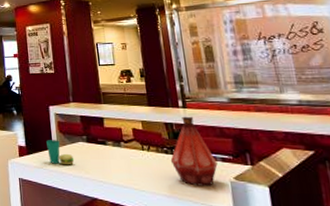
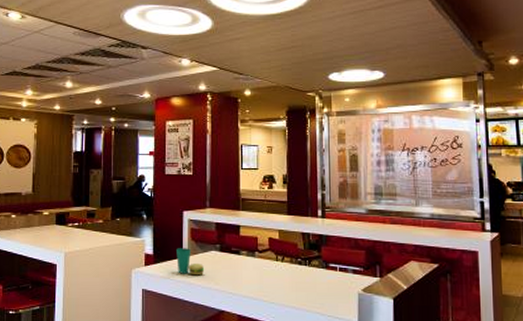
bottle: present [170,116,218,186] -> none [303,226,348,298]

